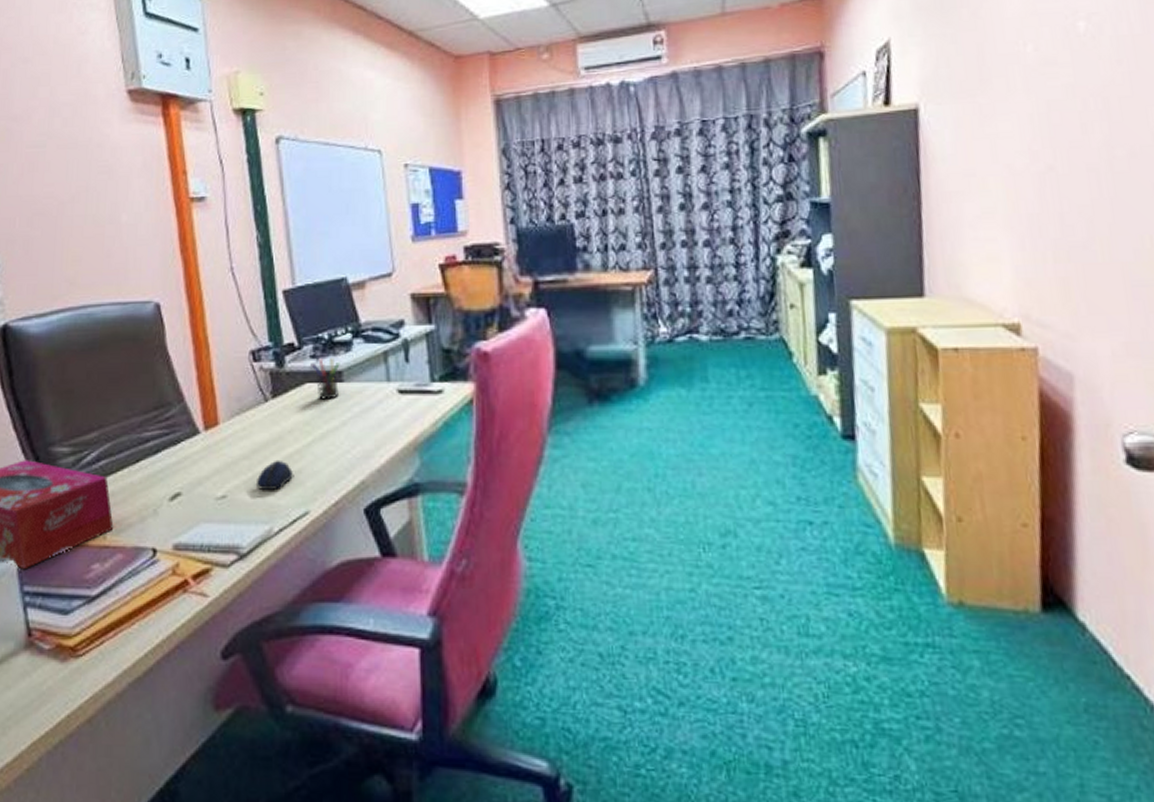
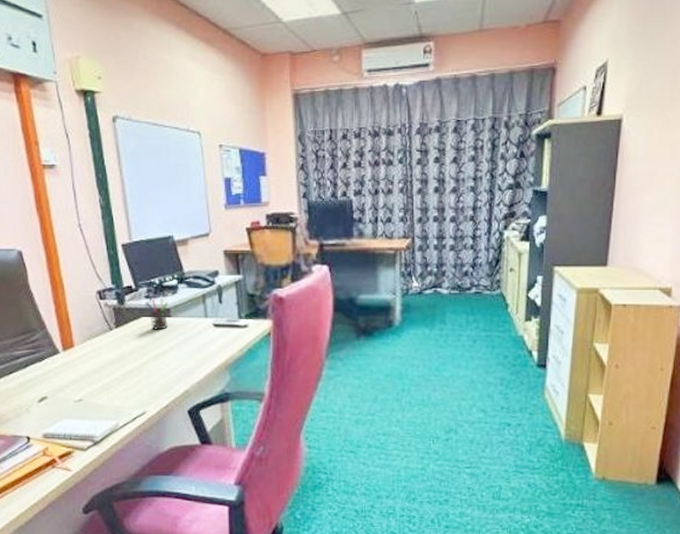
computer mouse: present [257,460,293,490] -> none [106,374,133,396]

